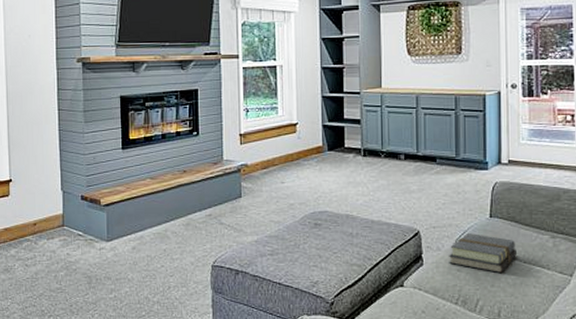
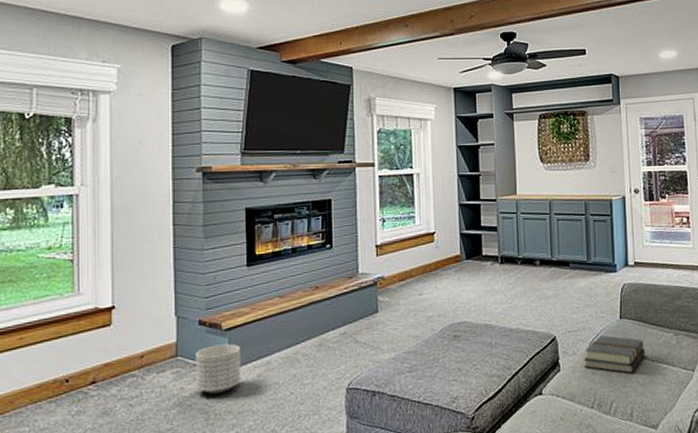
planter: none [79,218,118,262] -> present [196,344,241,395]

